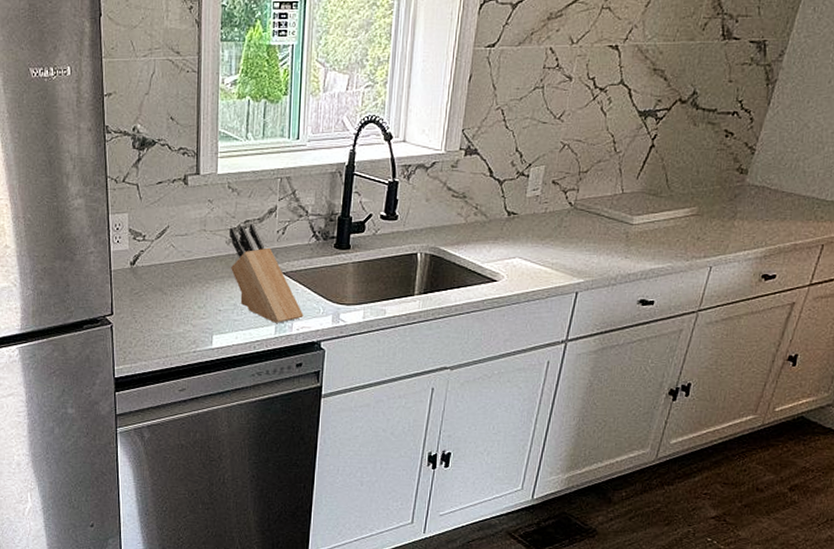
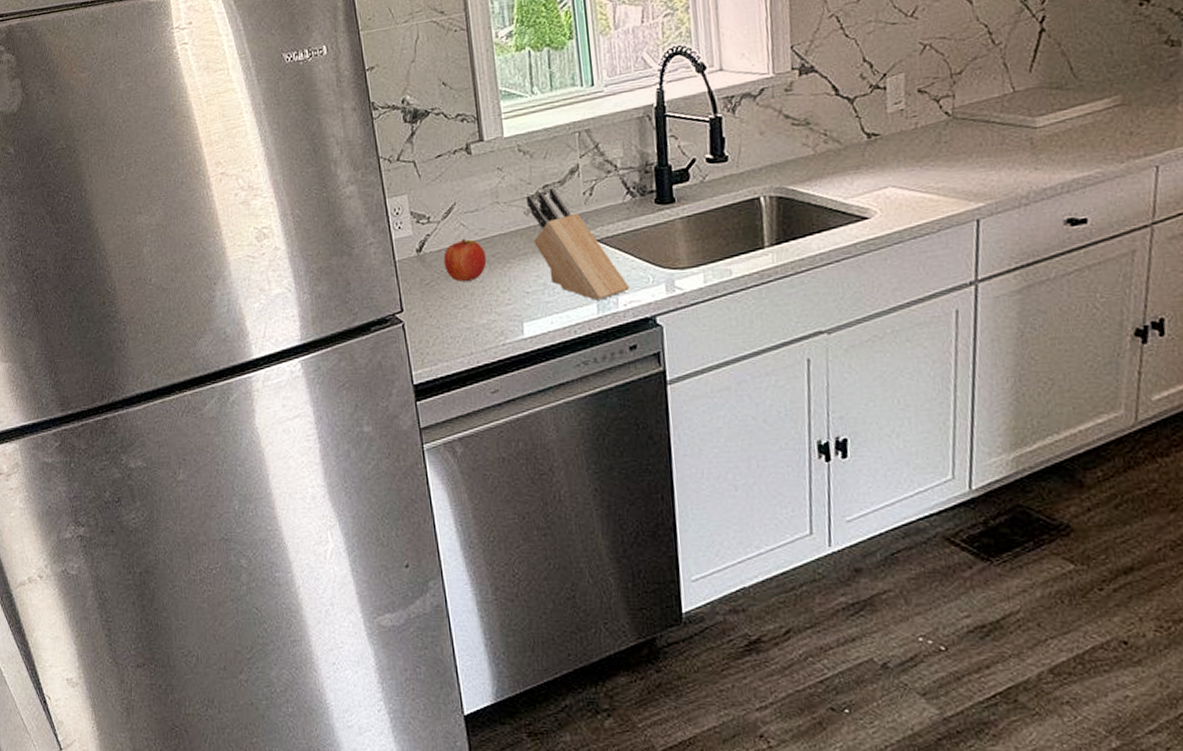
fruit: none [153,258,189,295] -> present [443,238,487,282]

